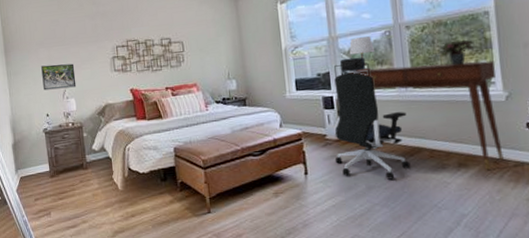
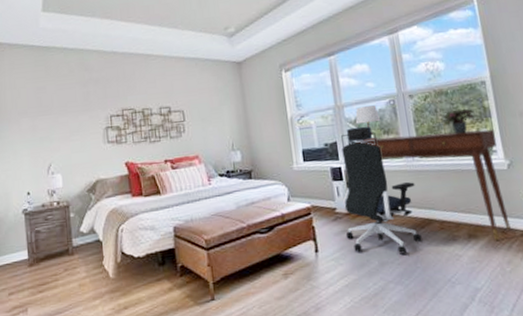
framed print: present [41,63,77,91] -> none [23,135,64,166]

